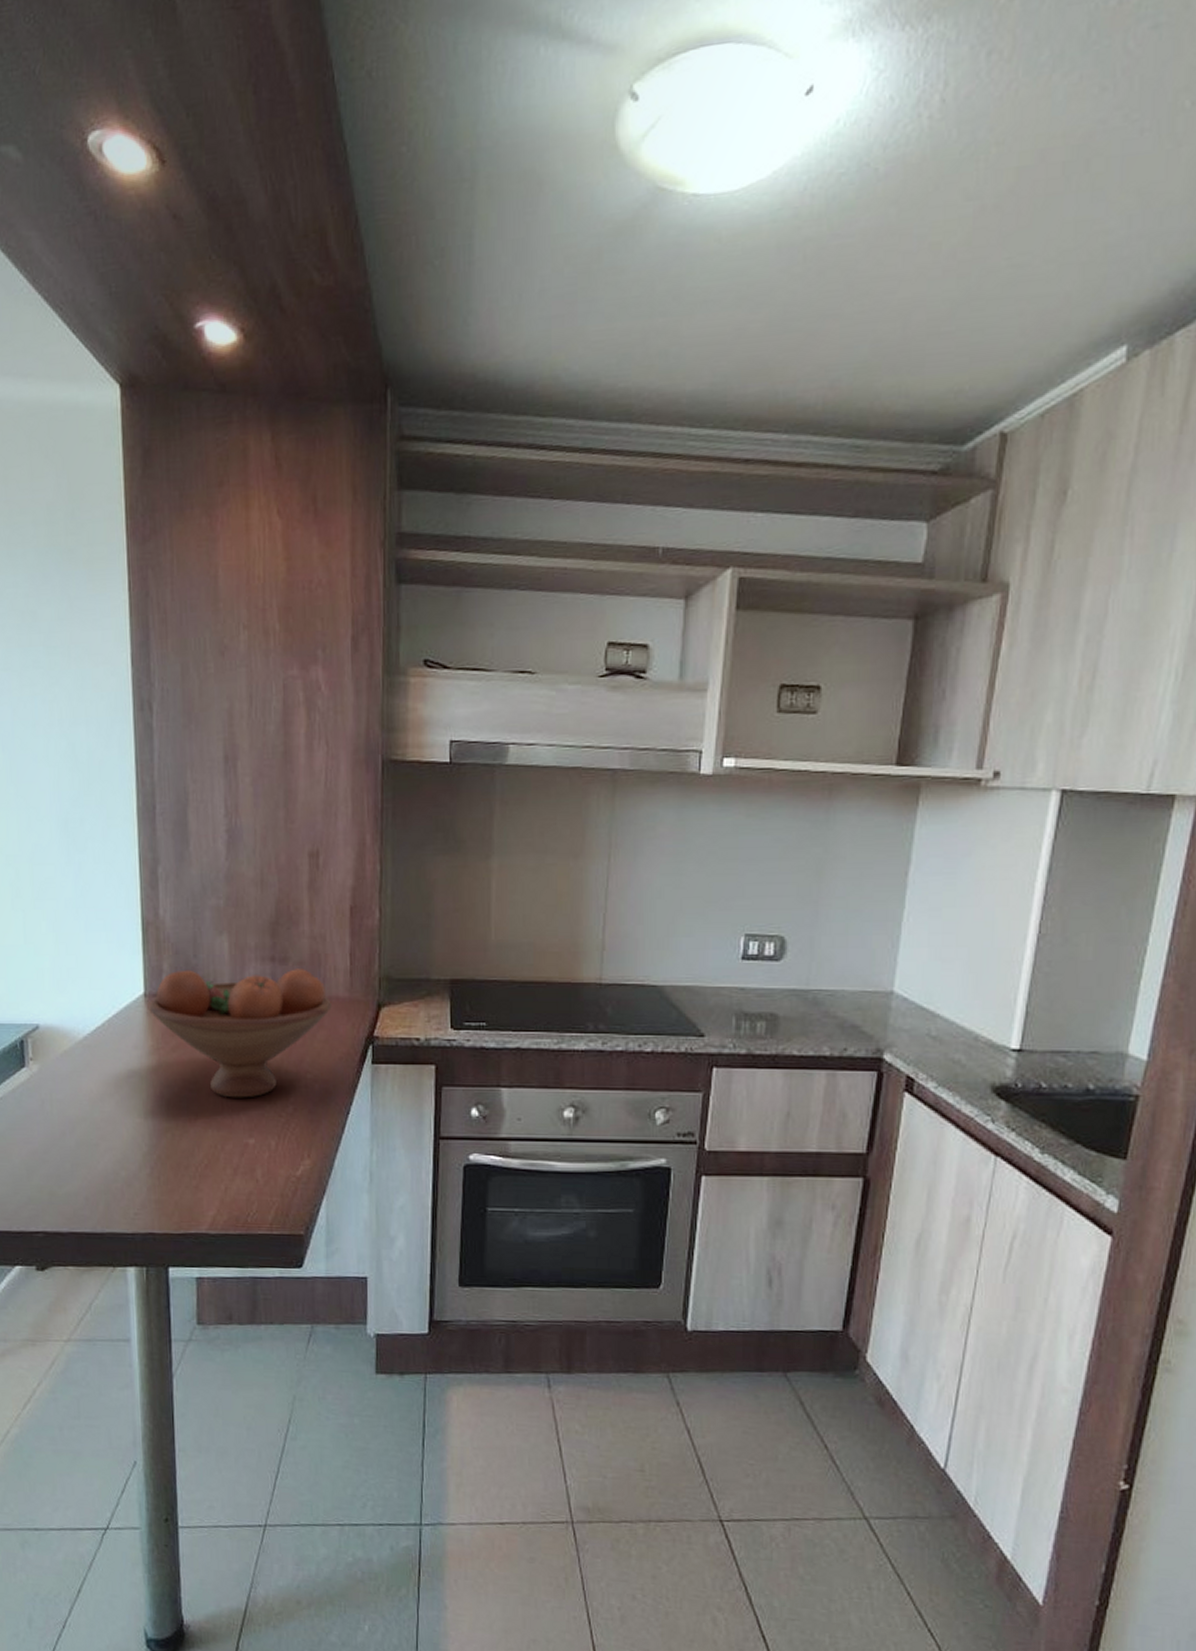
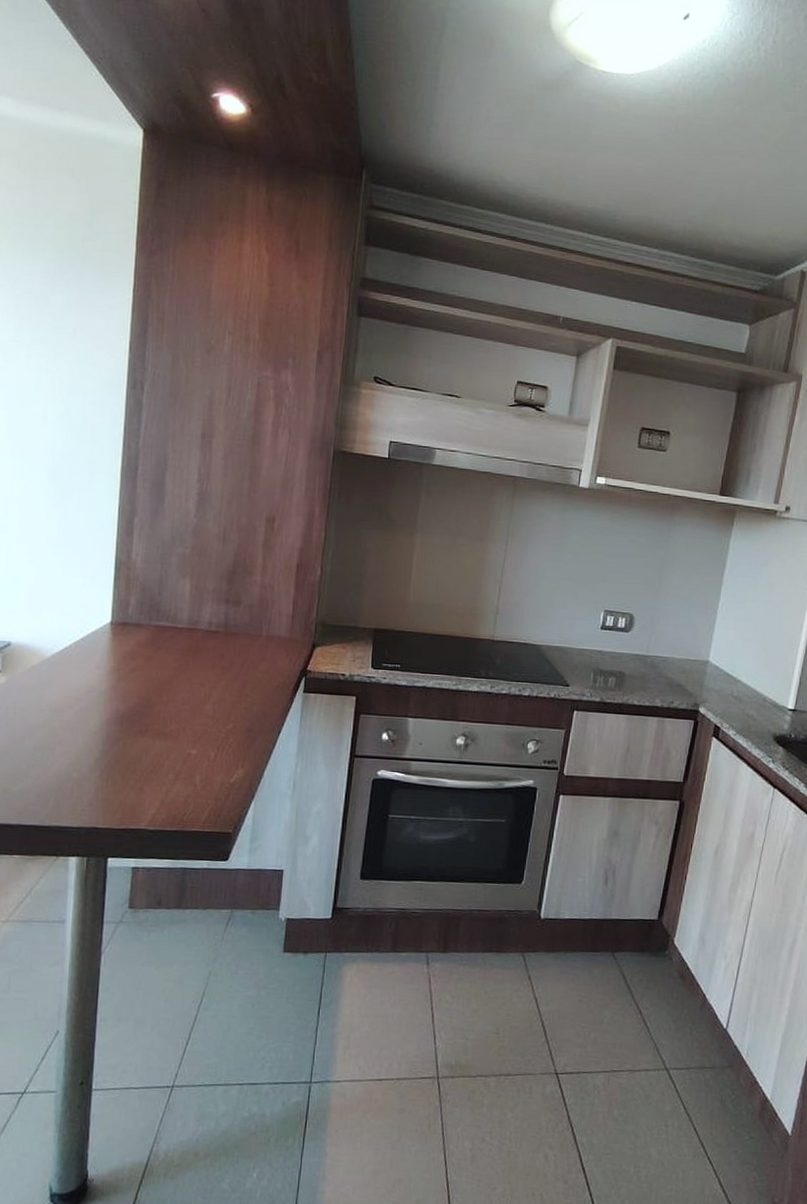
fruit bowl: present [149,969,332,1098] -> none [114,604,274,715]

